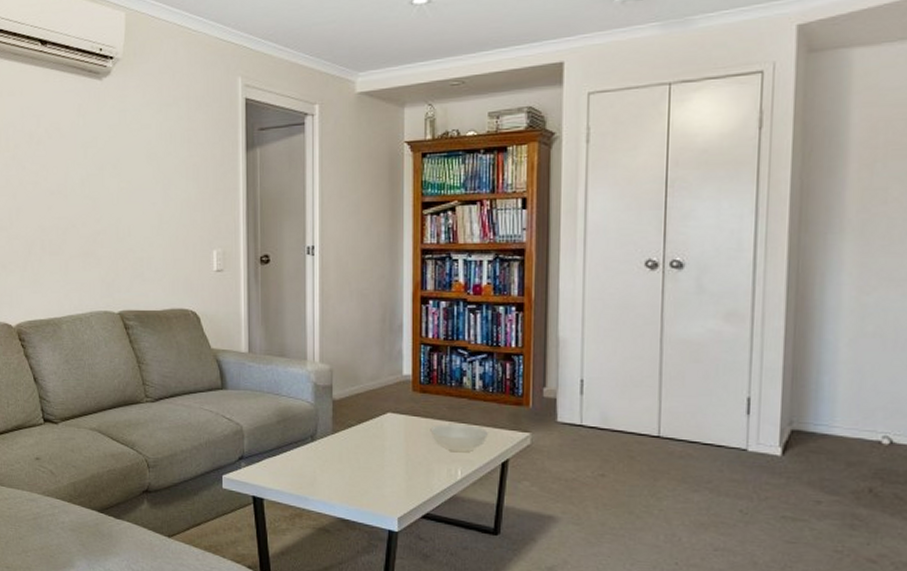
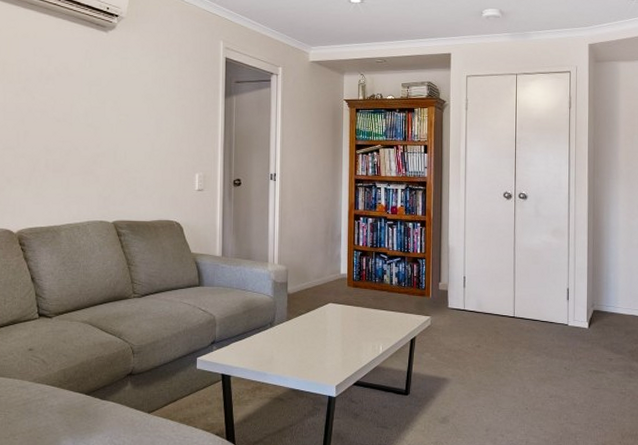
bowl: present [430,424,488,453] -> none [360,311,401,333]

